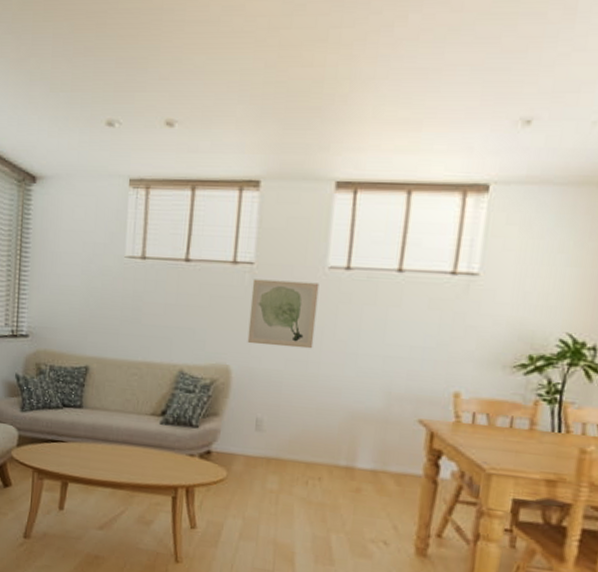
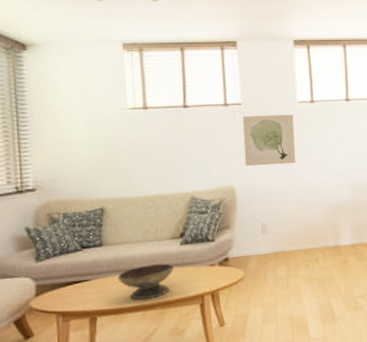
decorative bowl: none [92,439,151,477] -> present [117,263,175,300]

